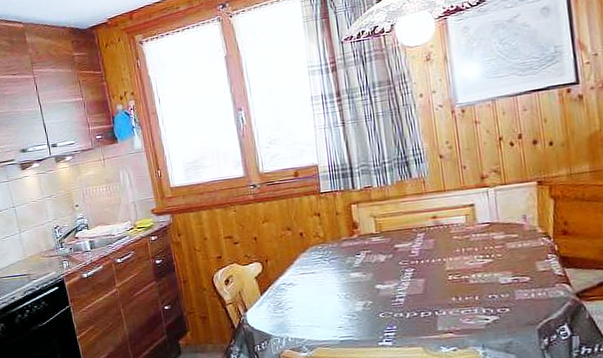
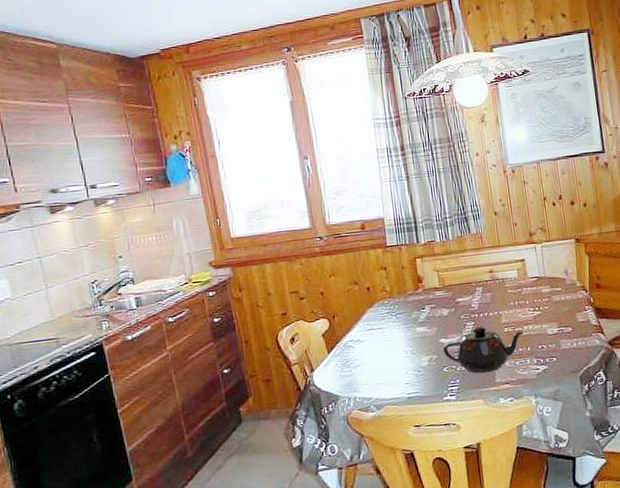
teapot: none [378,272,472,321] -> present [442,325,525,373]

